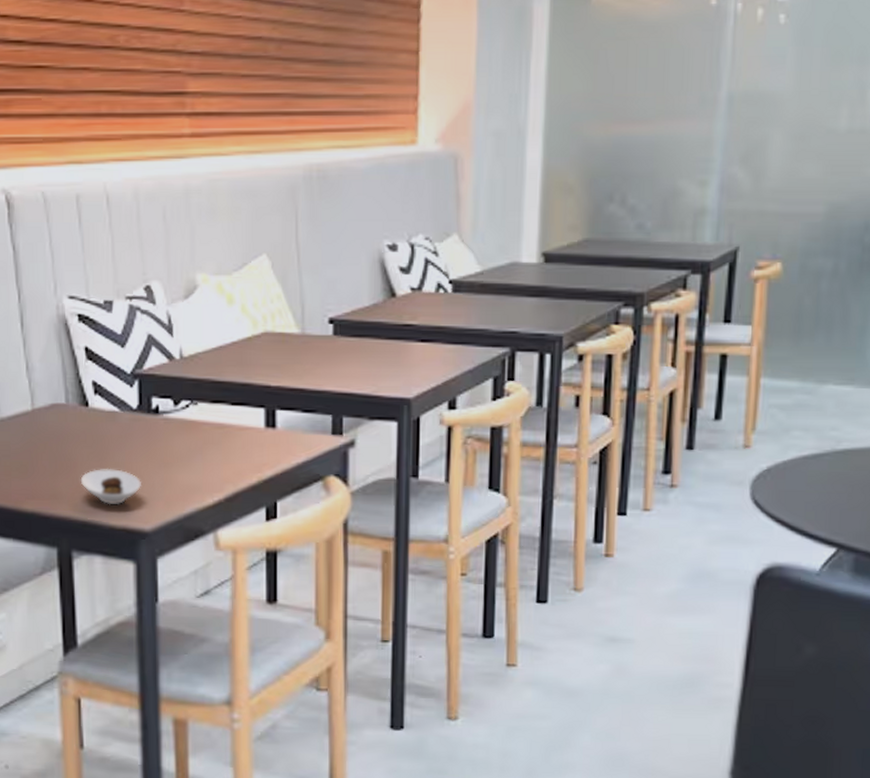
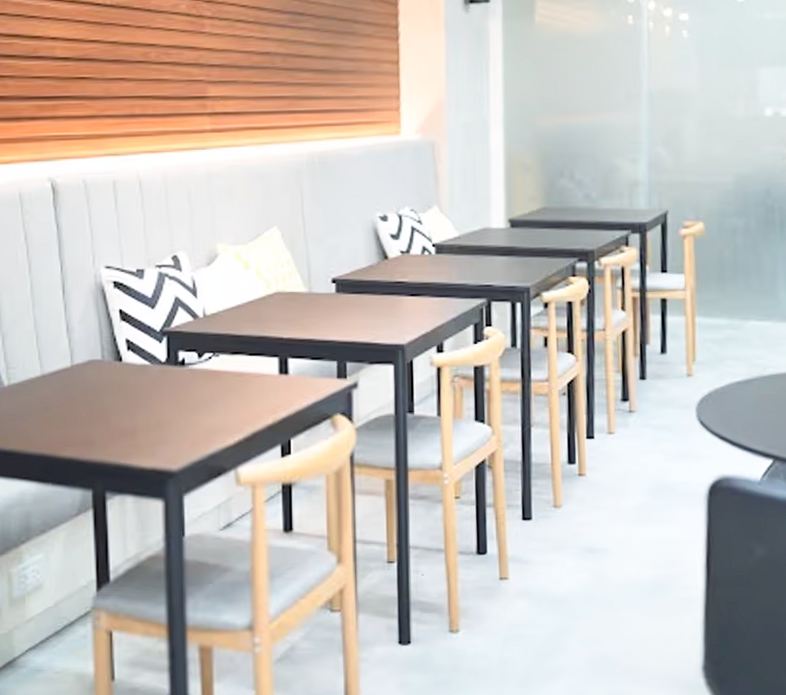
saucer: present [80,468,141,505] -> none [114,415,169,449]

